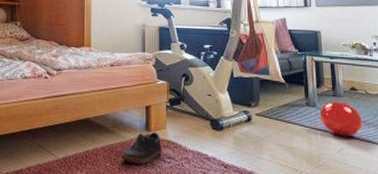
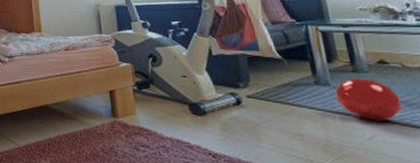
shoe: present [122,132,162,164] -> none [87,119,134,153]

